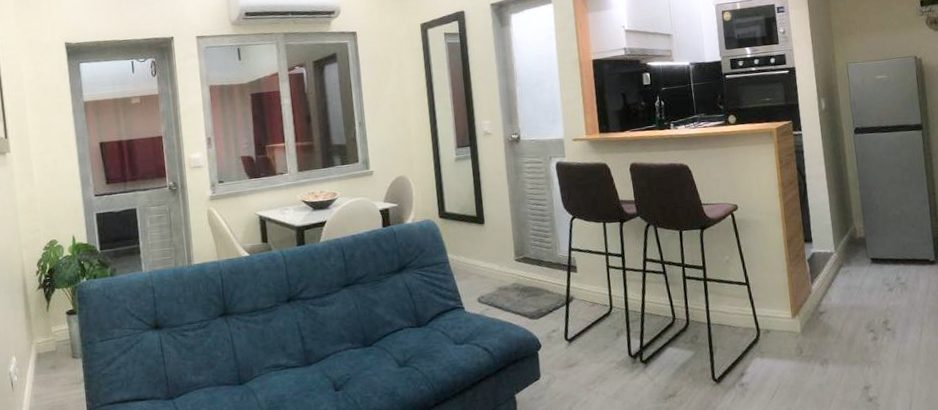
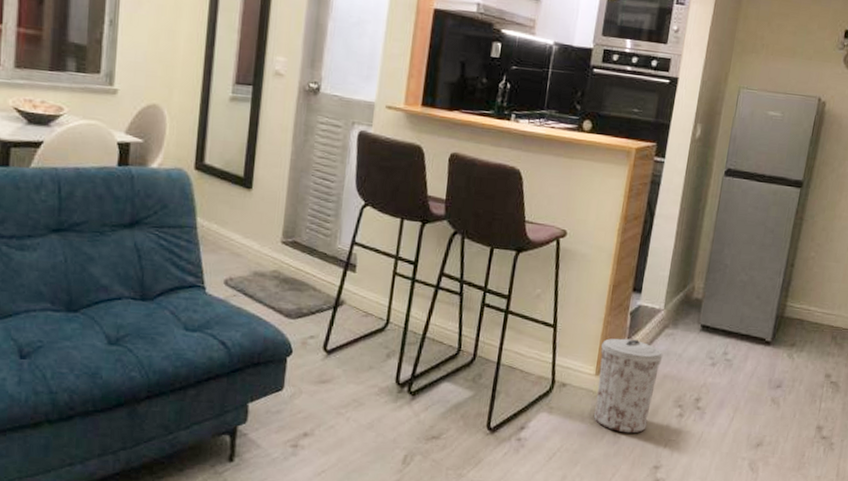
trash can: none [790,281,848,363] -> present [594,338,663,434]

